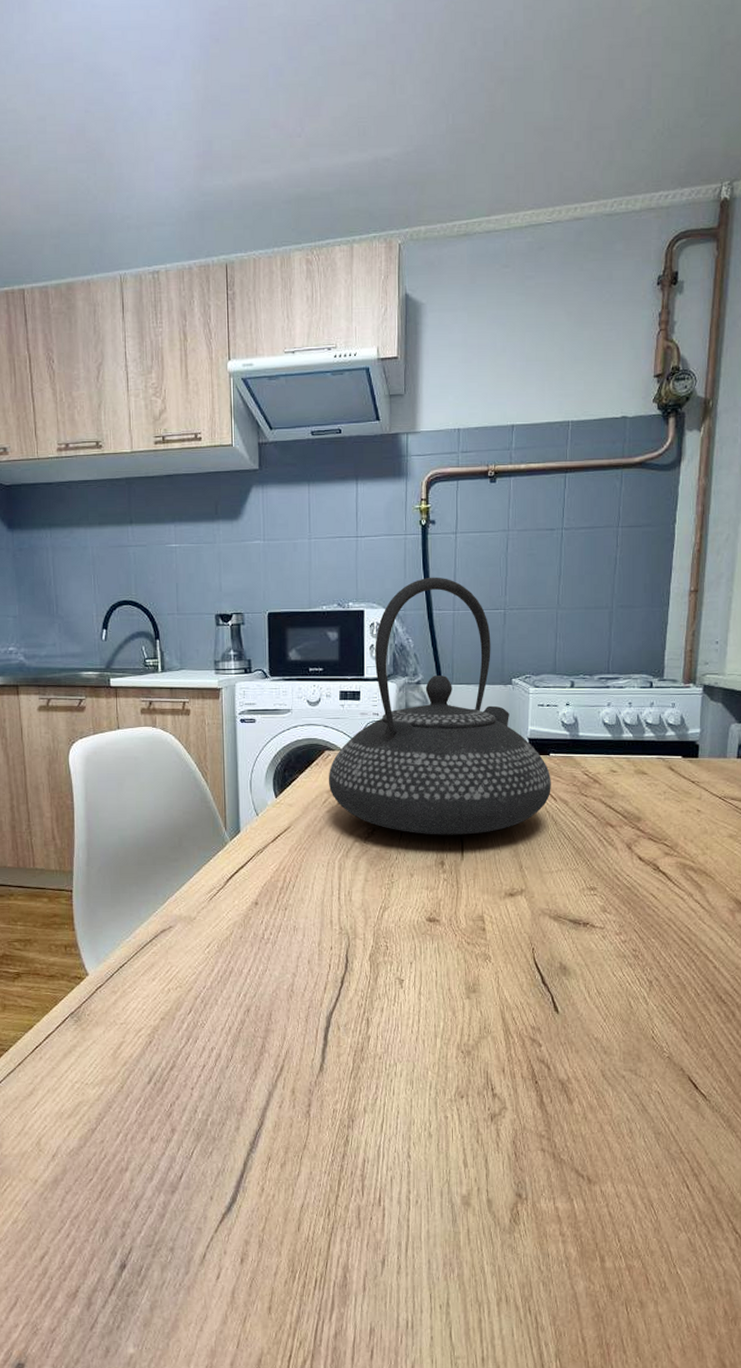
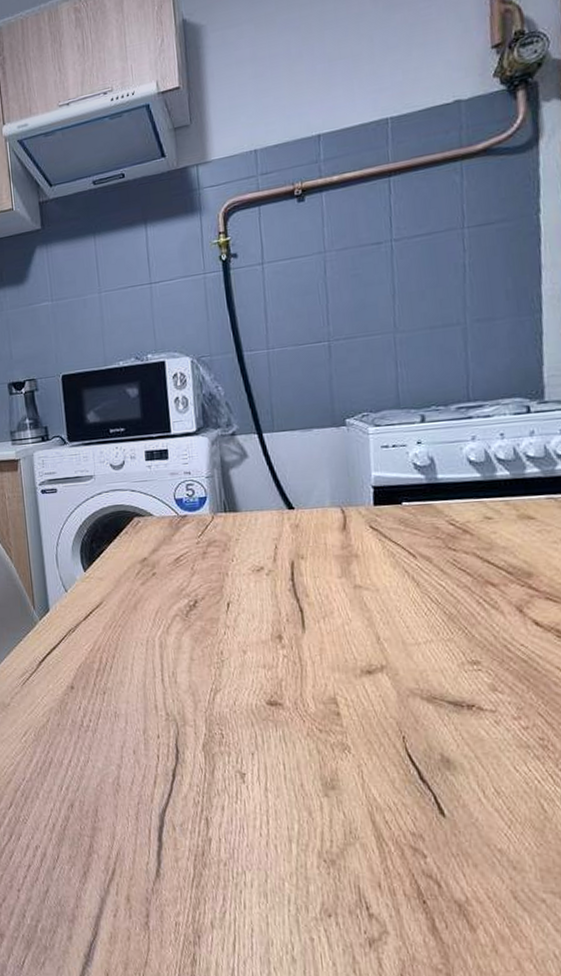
teapot: present [328,577,551,835] -> none [139,314,408,605]

